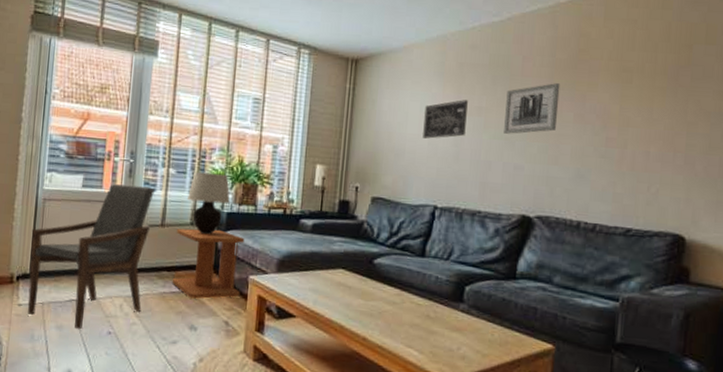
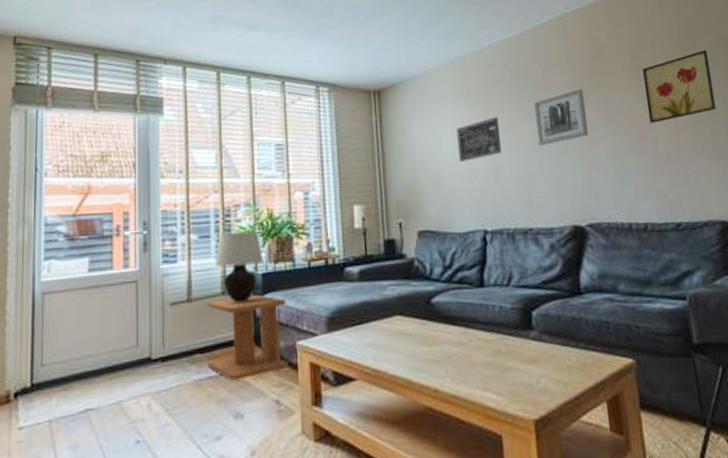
armchair: present [27,184,154,330] -> none [29,259,175,446]
wall art: none [622,58,703,128] -> present [642,49,717,123]

